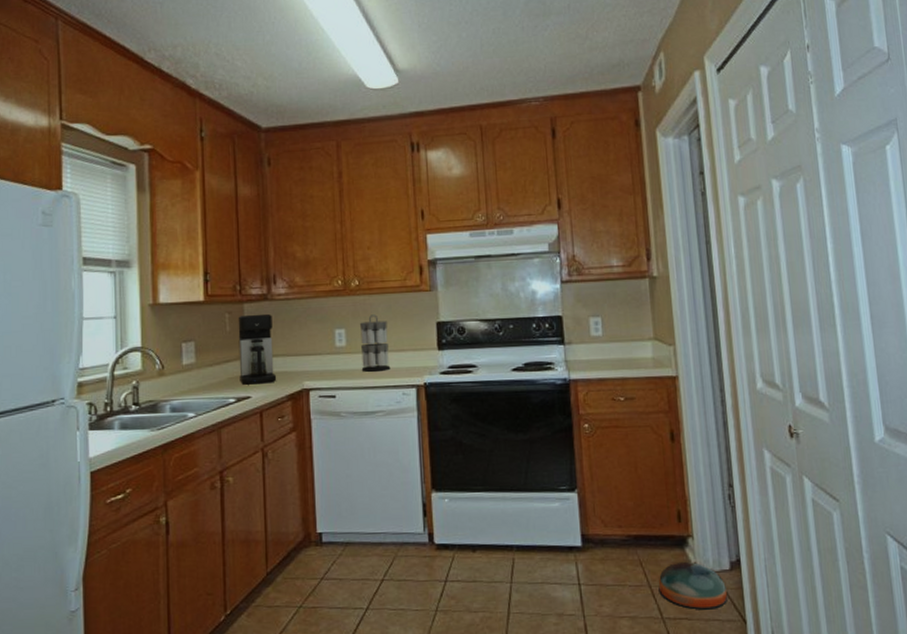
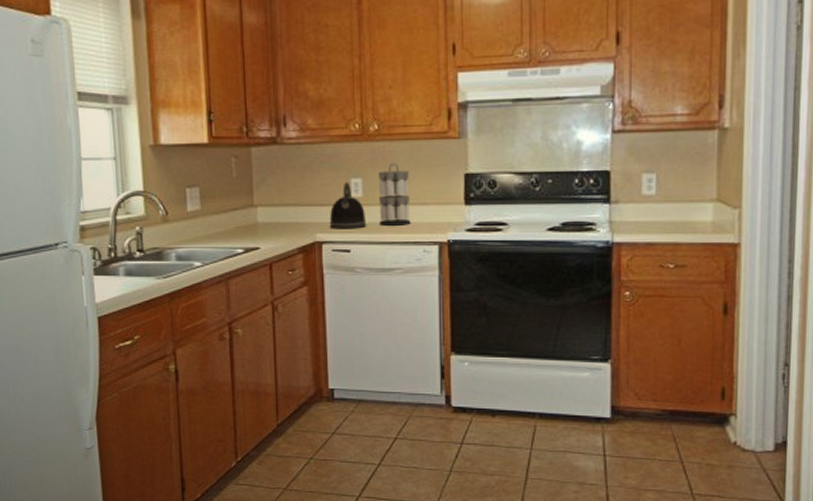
coffee maker: present [238,313,277,385] -> none [245,159,287,235]
kettle: none [316,333,351,377] -> present [329,182,367,229]
pet bowl: present [658,561,728,610] -> none [691,439,768,489]

